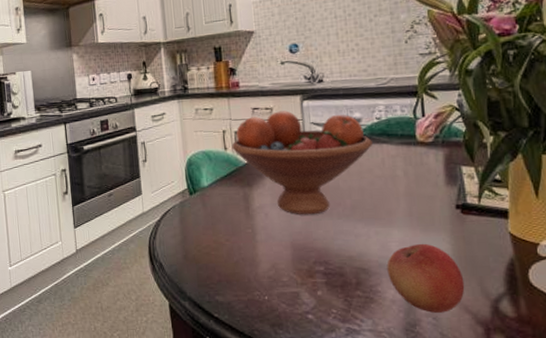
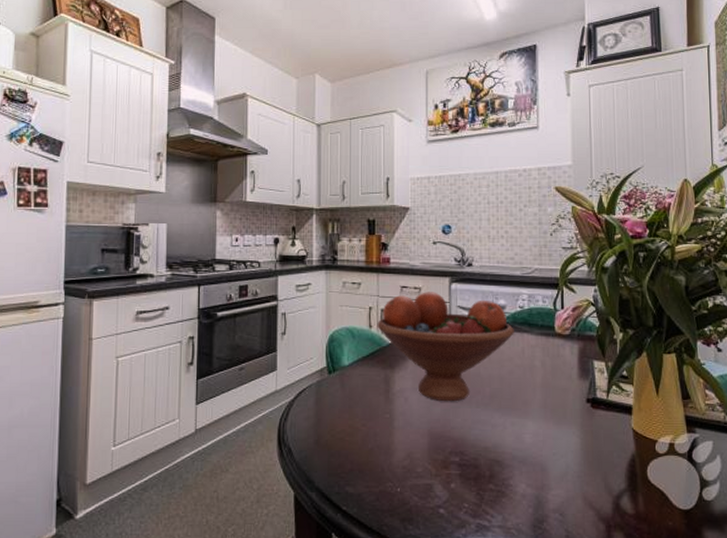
apple: present [387,243,465,313] -> none [520,436,590,508]

